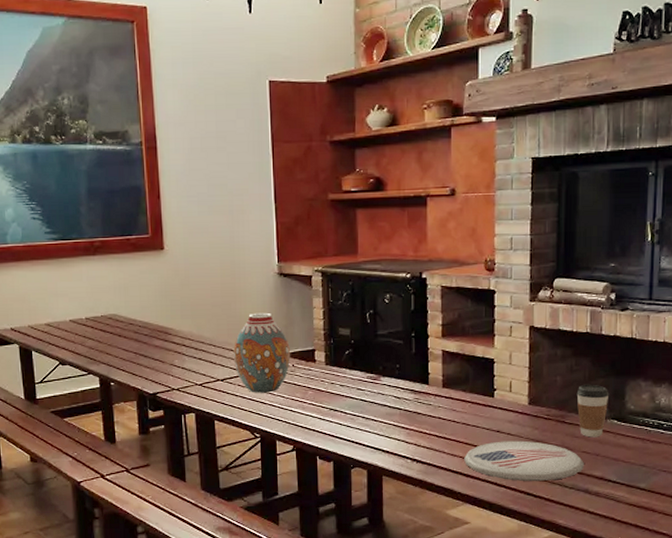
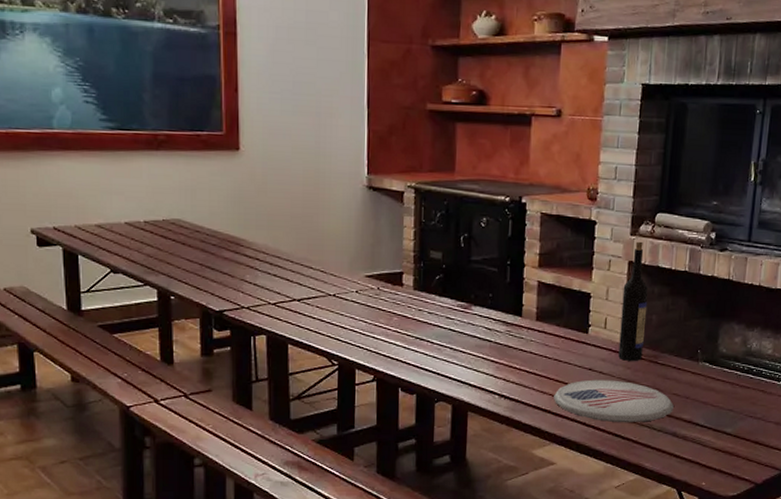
vase: present [233,312,290,393] -> none [312,228,376,317]
wine bottle: none [525,306,551,422] -> present [618,241,649,361]
coffee cup: present [576,384,610,438] -> none [670,324,703,380]

